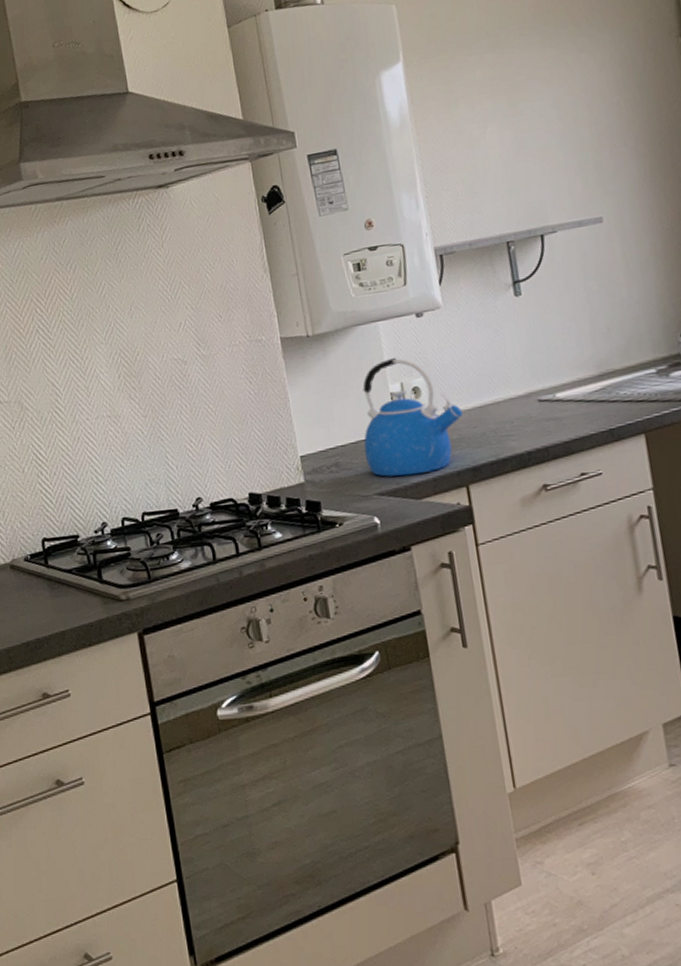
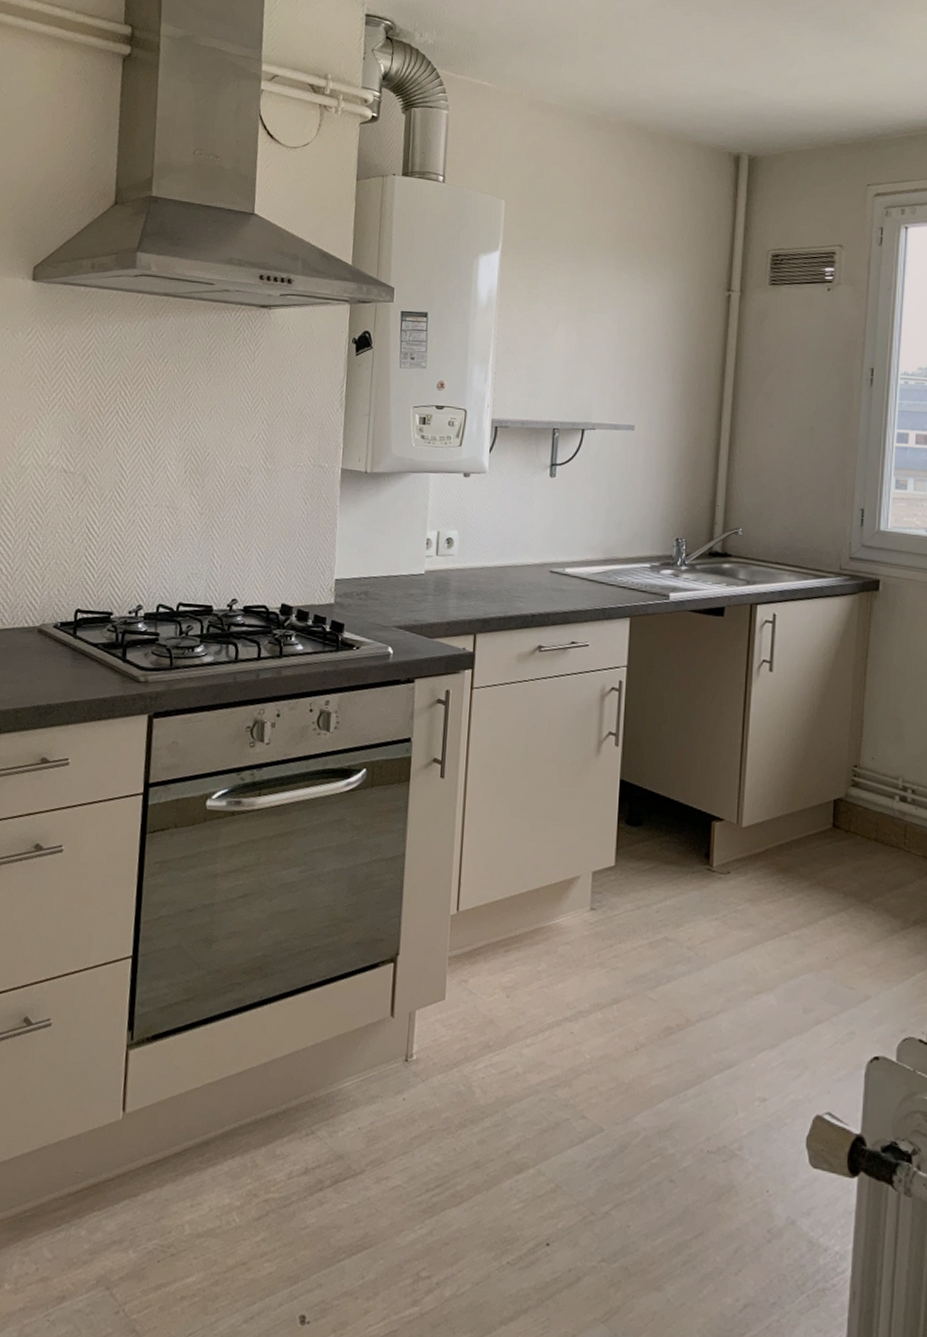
kettle: present [363,357,464,477] -> none [392,507,485,616]

